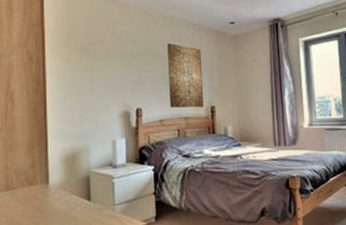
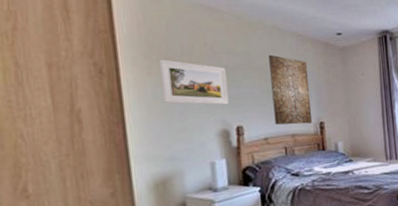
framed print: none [76,48,131,89] -> present [158,59,229,105]

